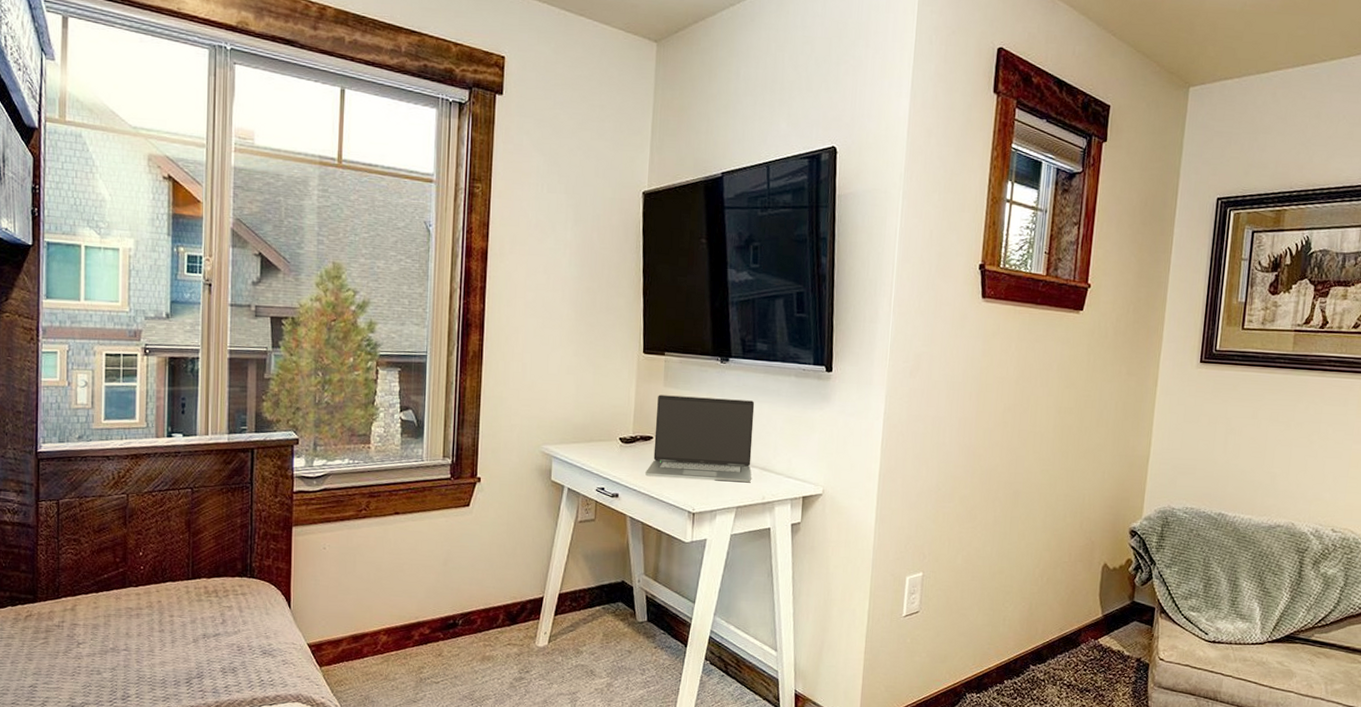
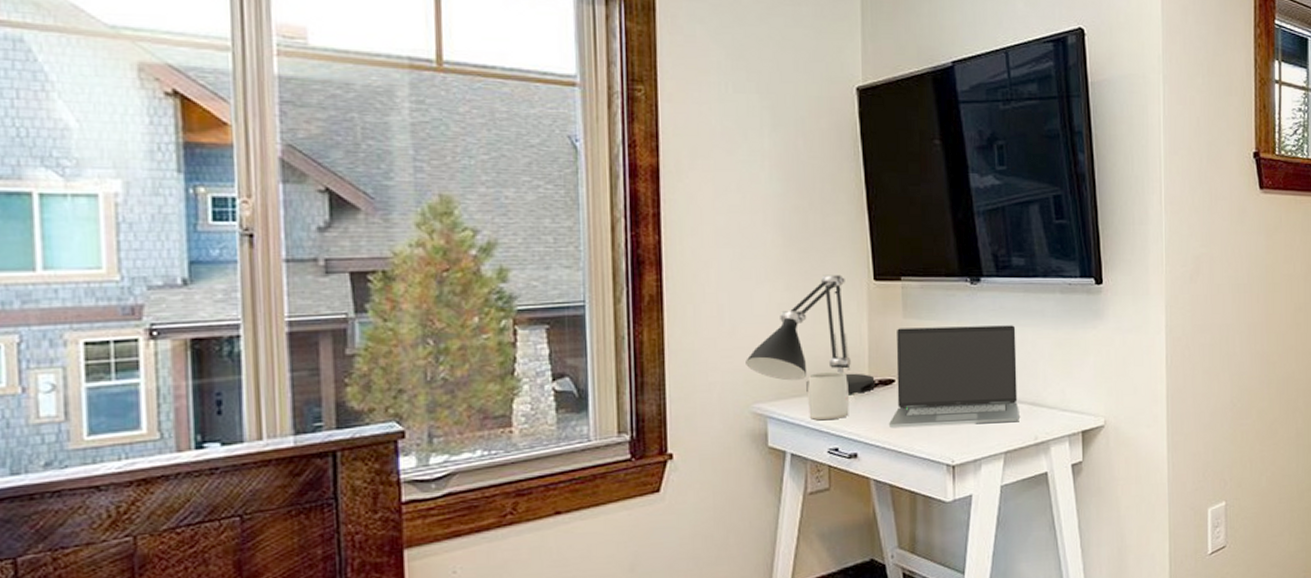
desk lamp: none [539,345,637,445] -> present [746,274,875,394]
mug: none [583,425,616,465] -> present [807,372,849,421]

